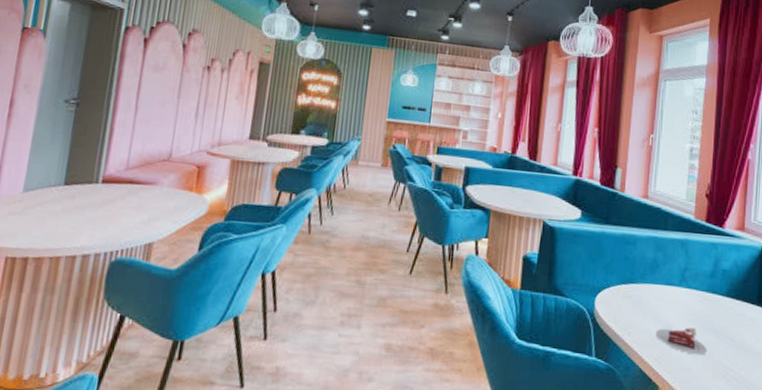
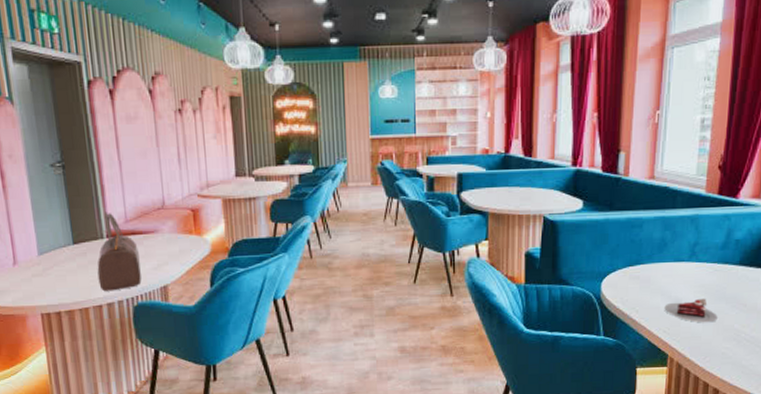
handbag: none [79,156,132,242] -> present [97,212,142,292]

